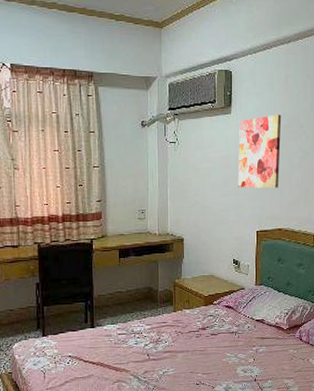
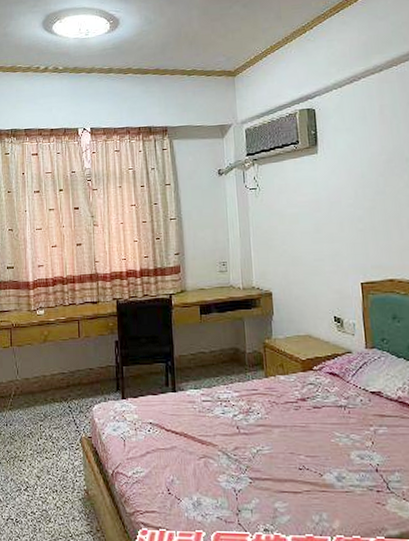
wall art: present [237,114,282,188] -> none [328,149,385,234]

